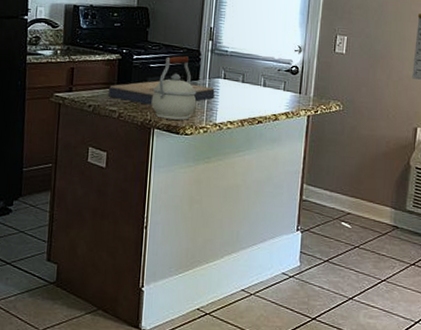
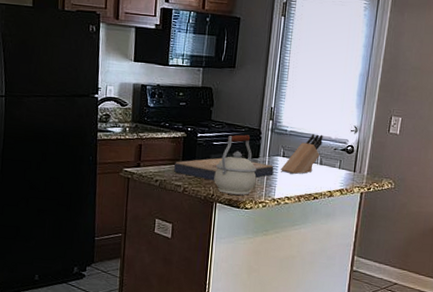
knife block: none [222,54,266,97] -> present [281,134,323,174]

